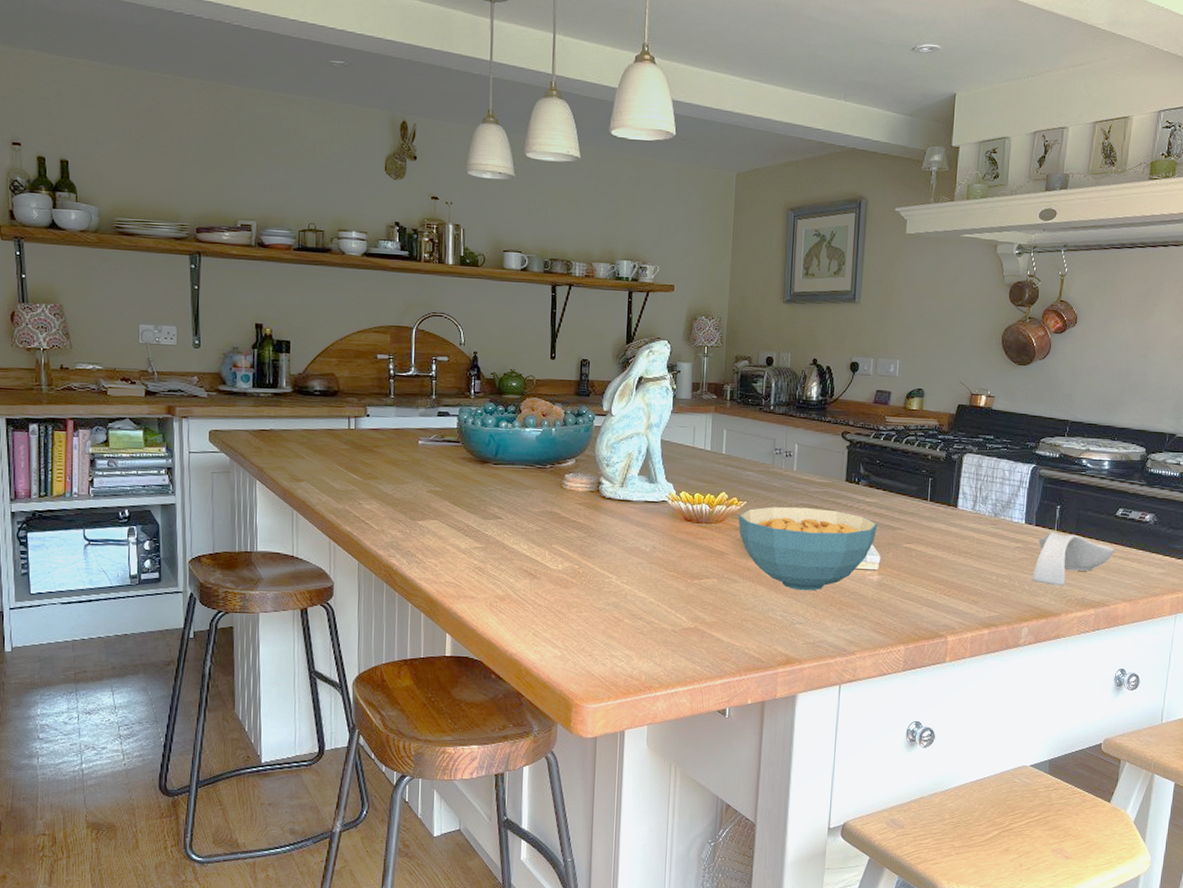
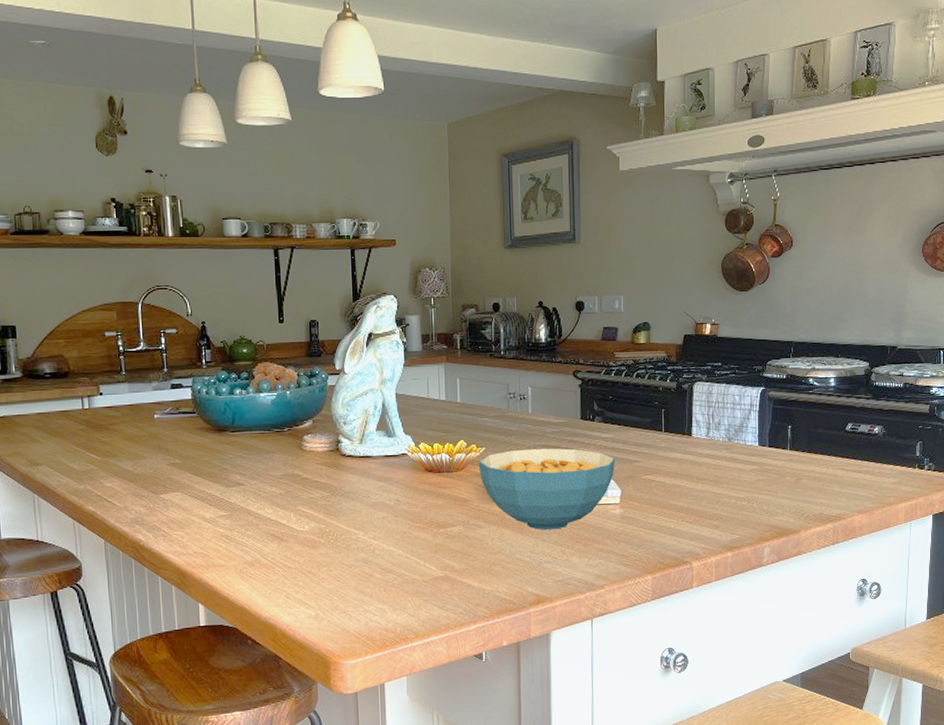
spoon rest: present [1032,532,1115,586] -> none [769,452,847,504]

